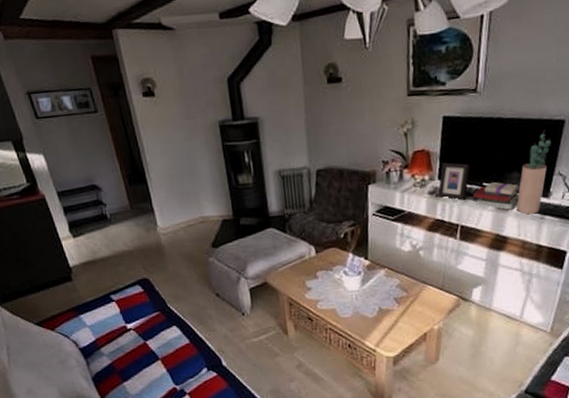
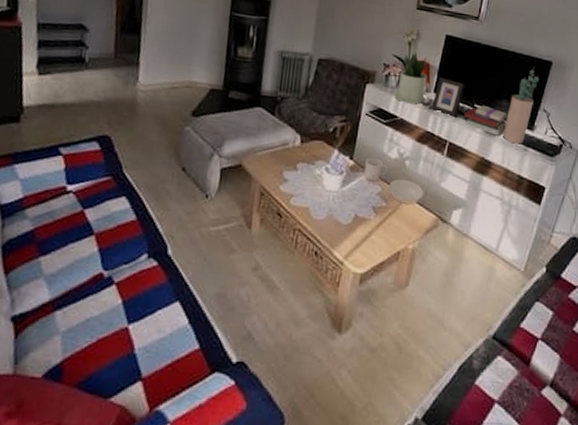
mug: none [380,253,403,277] -> present [363,157,387,182]
planter: none [398,142,431,196] -> present [394,52,429,105]
bowl: none [406,268,442,291] -> present [388,179,424,205]

